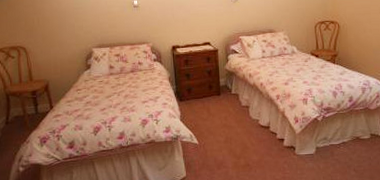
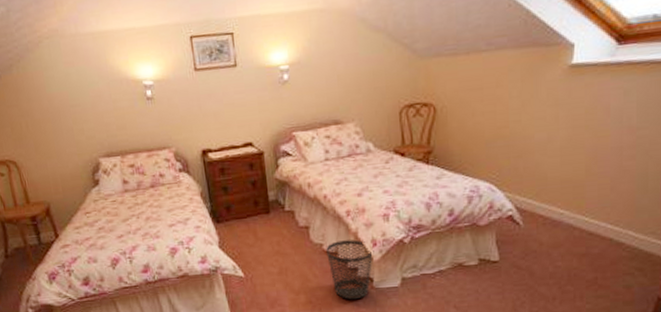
wastebasket: none [261,117,296,164] -> present [326,239,374,300]

